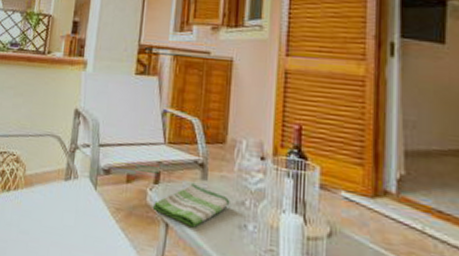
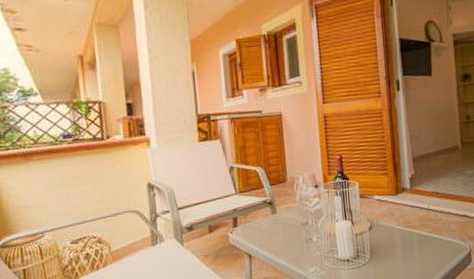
dish towel: present [152,182,230,228] -> none [235,218,297,252]

